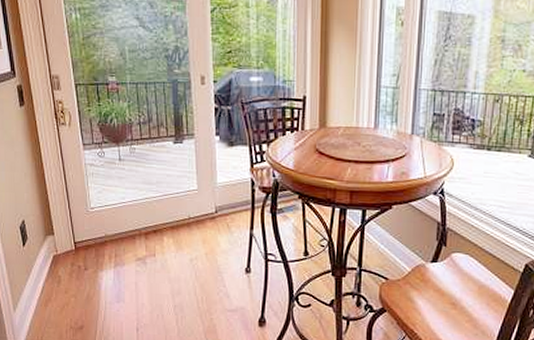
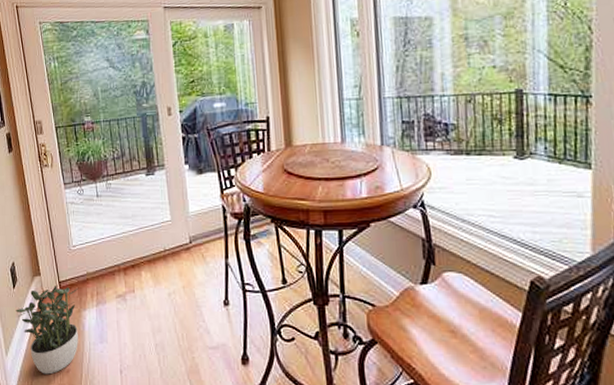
potted plant: none [25,246,96,331] -> present [16,286,79,375]

